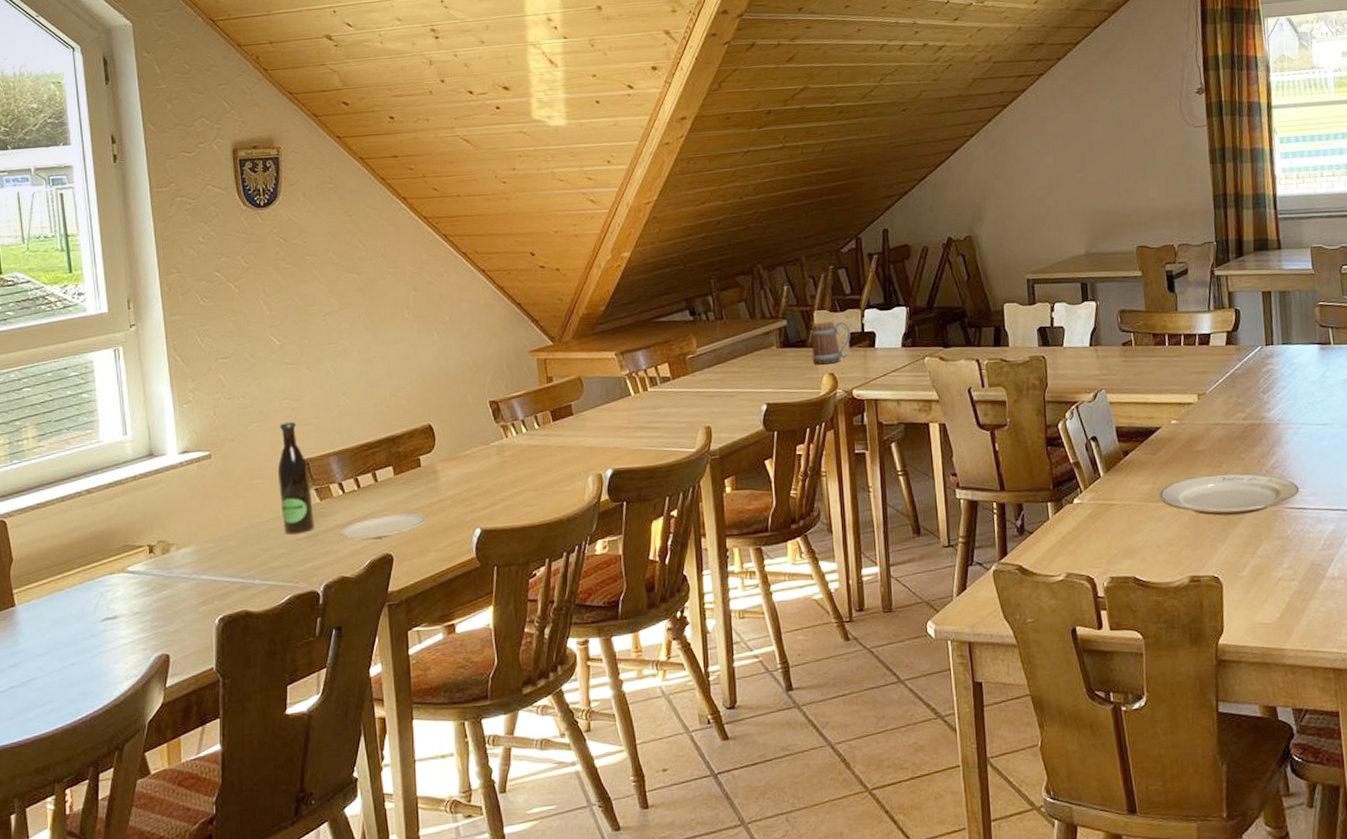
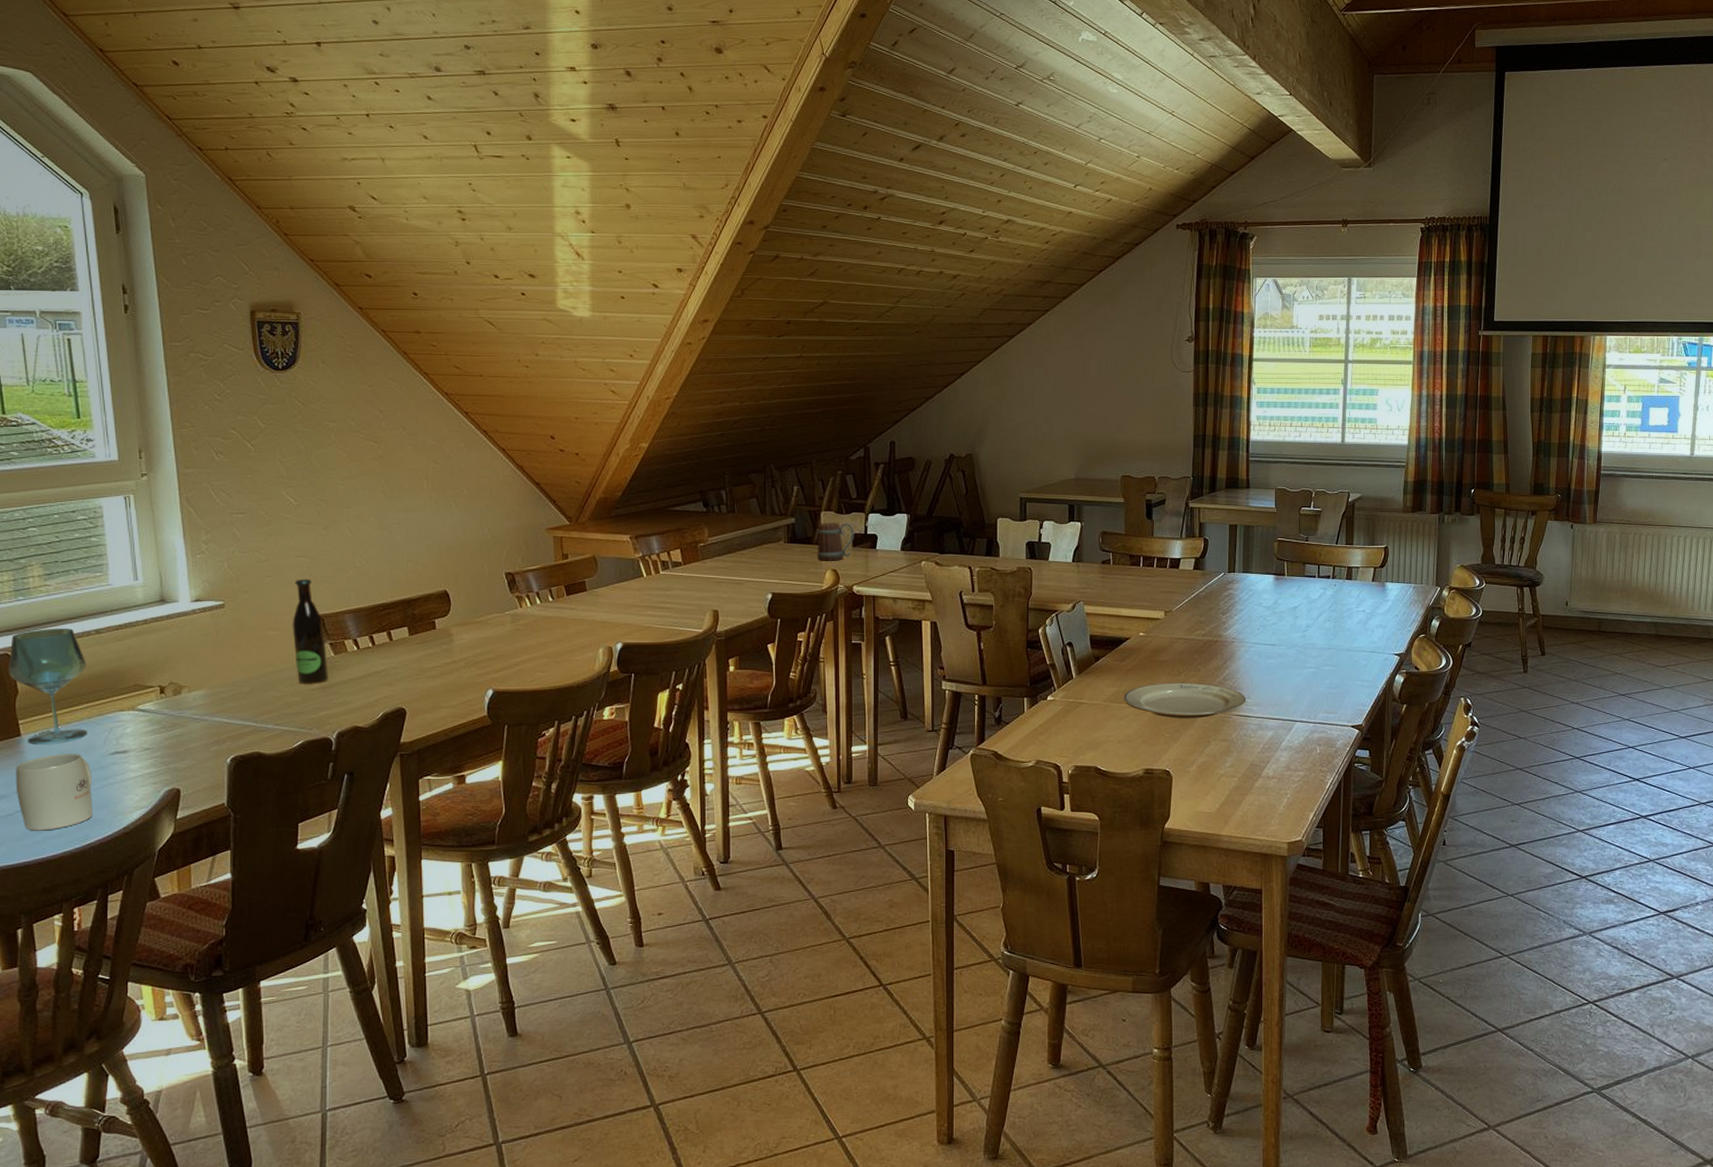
wine glass: none [4,490,80,616] -> present [9,628,89,746]
mug: none [10,622,84,708] -> present [15,754,93,831]
plate: present [339,513,427,540] -> none [353,671,441,693]

